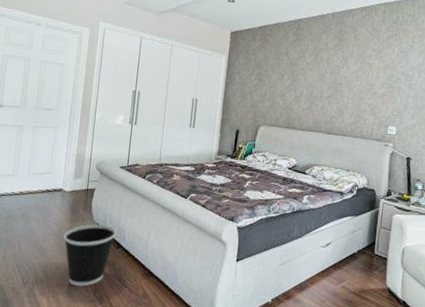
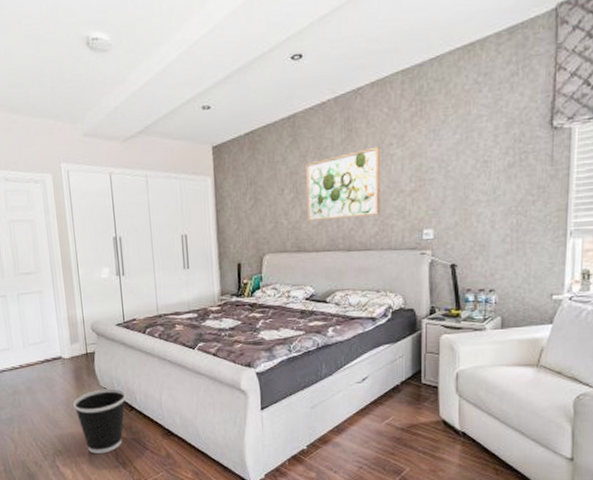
wall art: none [298,55,362,109] -> present [306,146,380,221]

